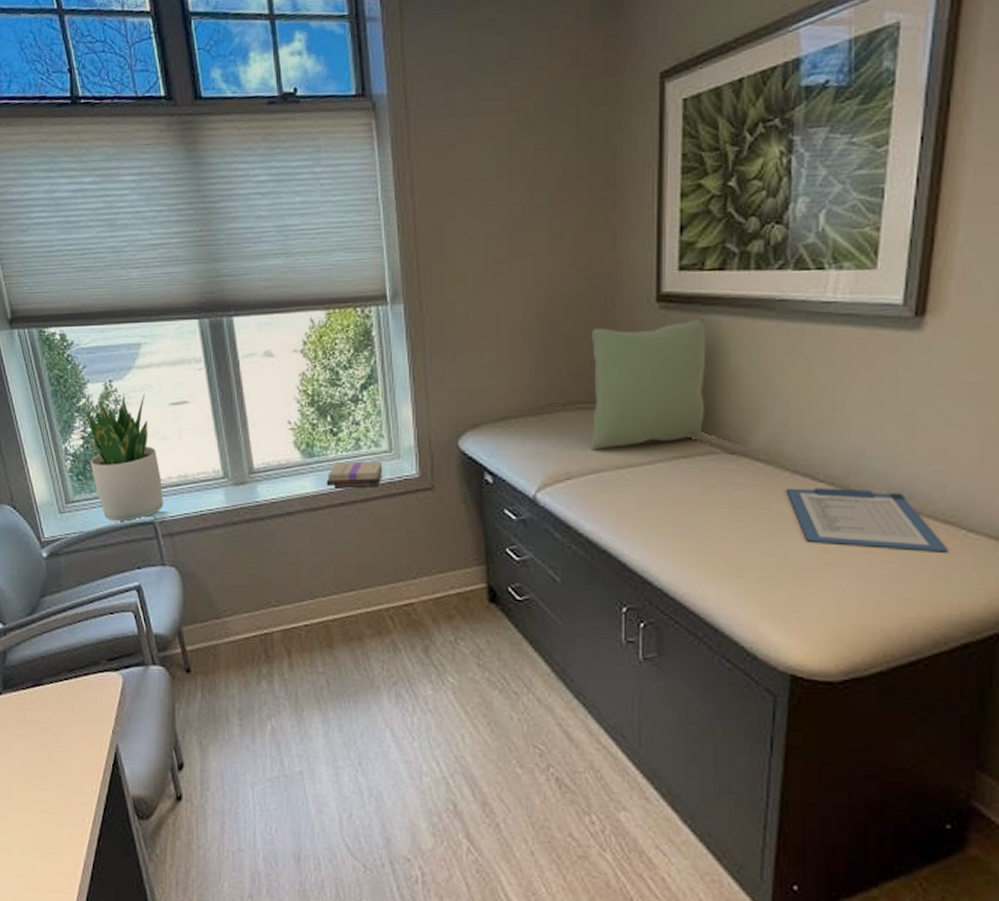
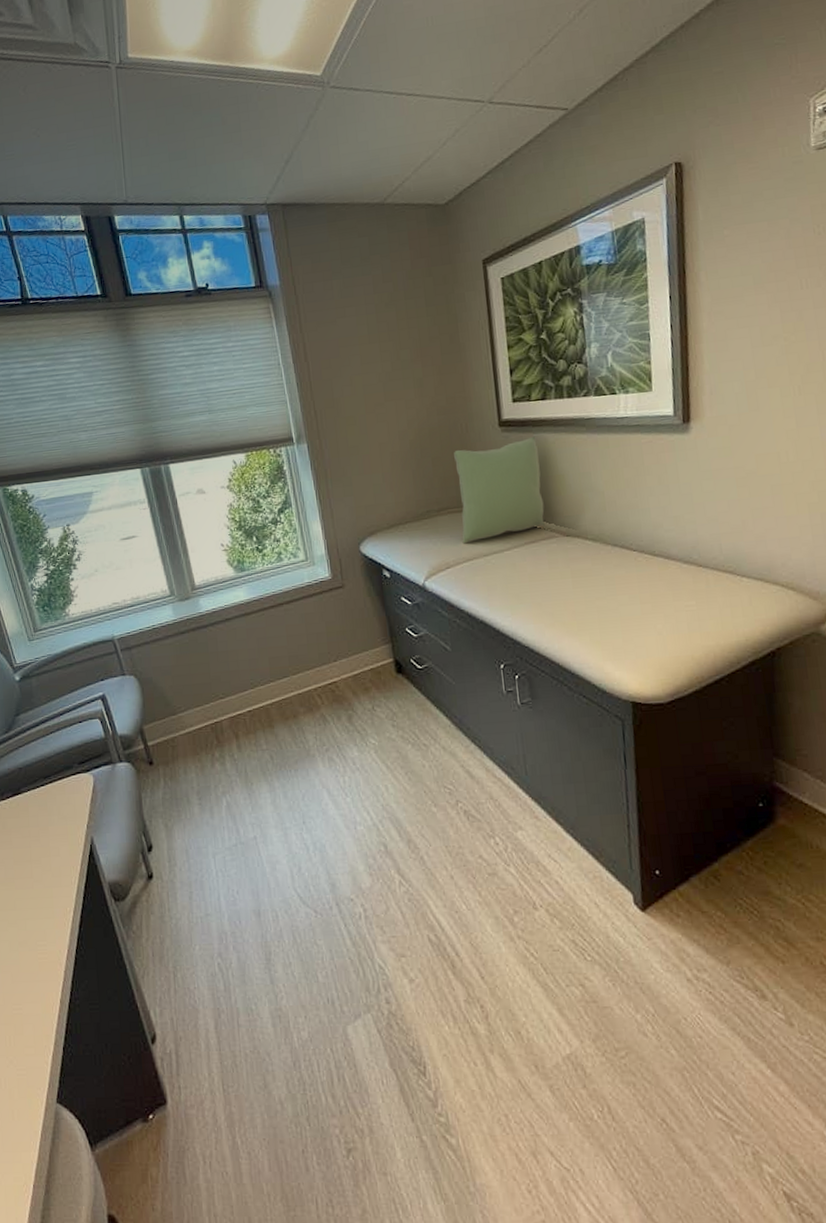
planter: present [81,393,163,522] -> none [45,533,120,643]
books: present [326,461,383,490] -> none [256,569,303,596]
clipboard: present [785,488,949,553] -> none [610,553,731,598]

